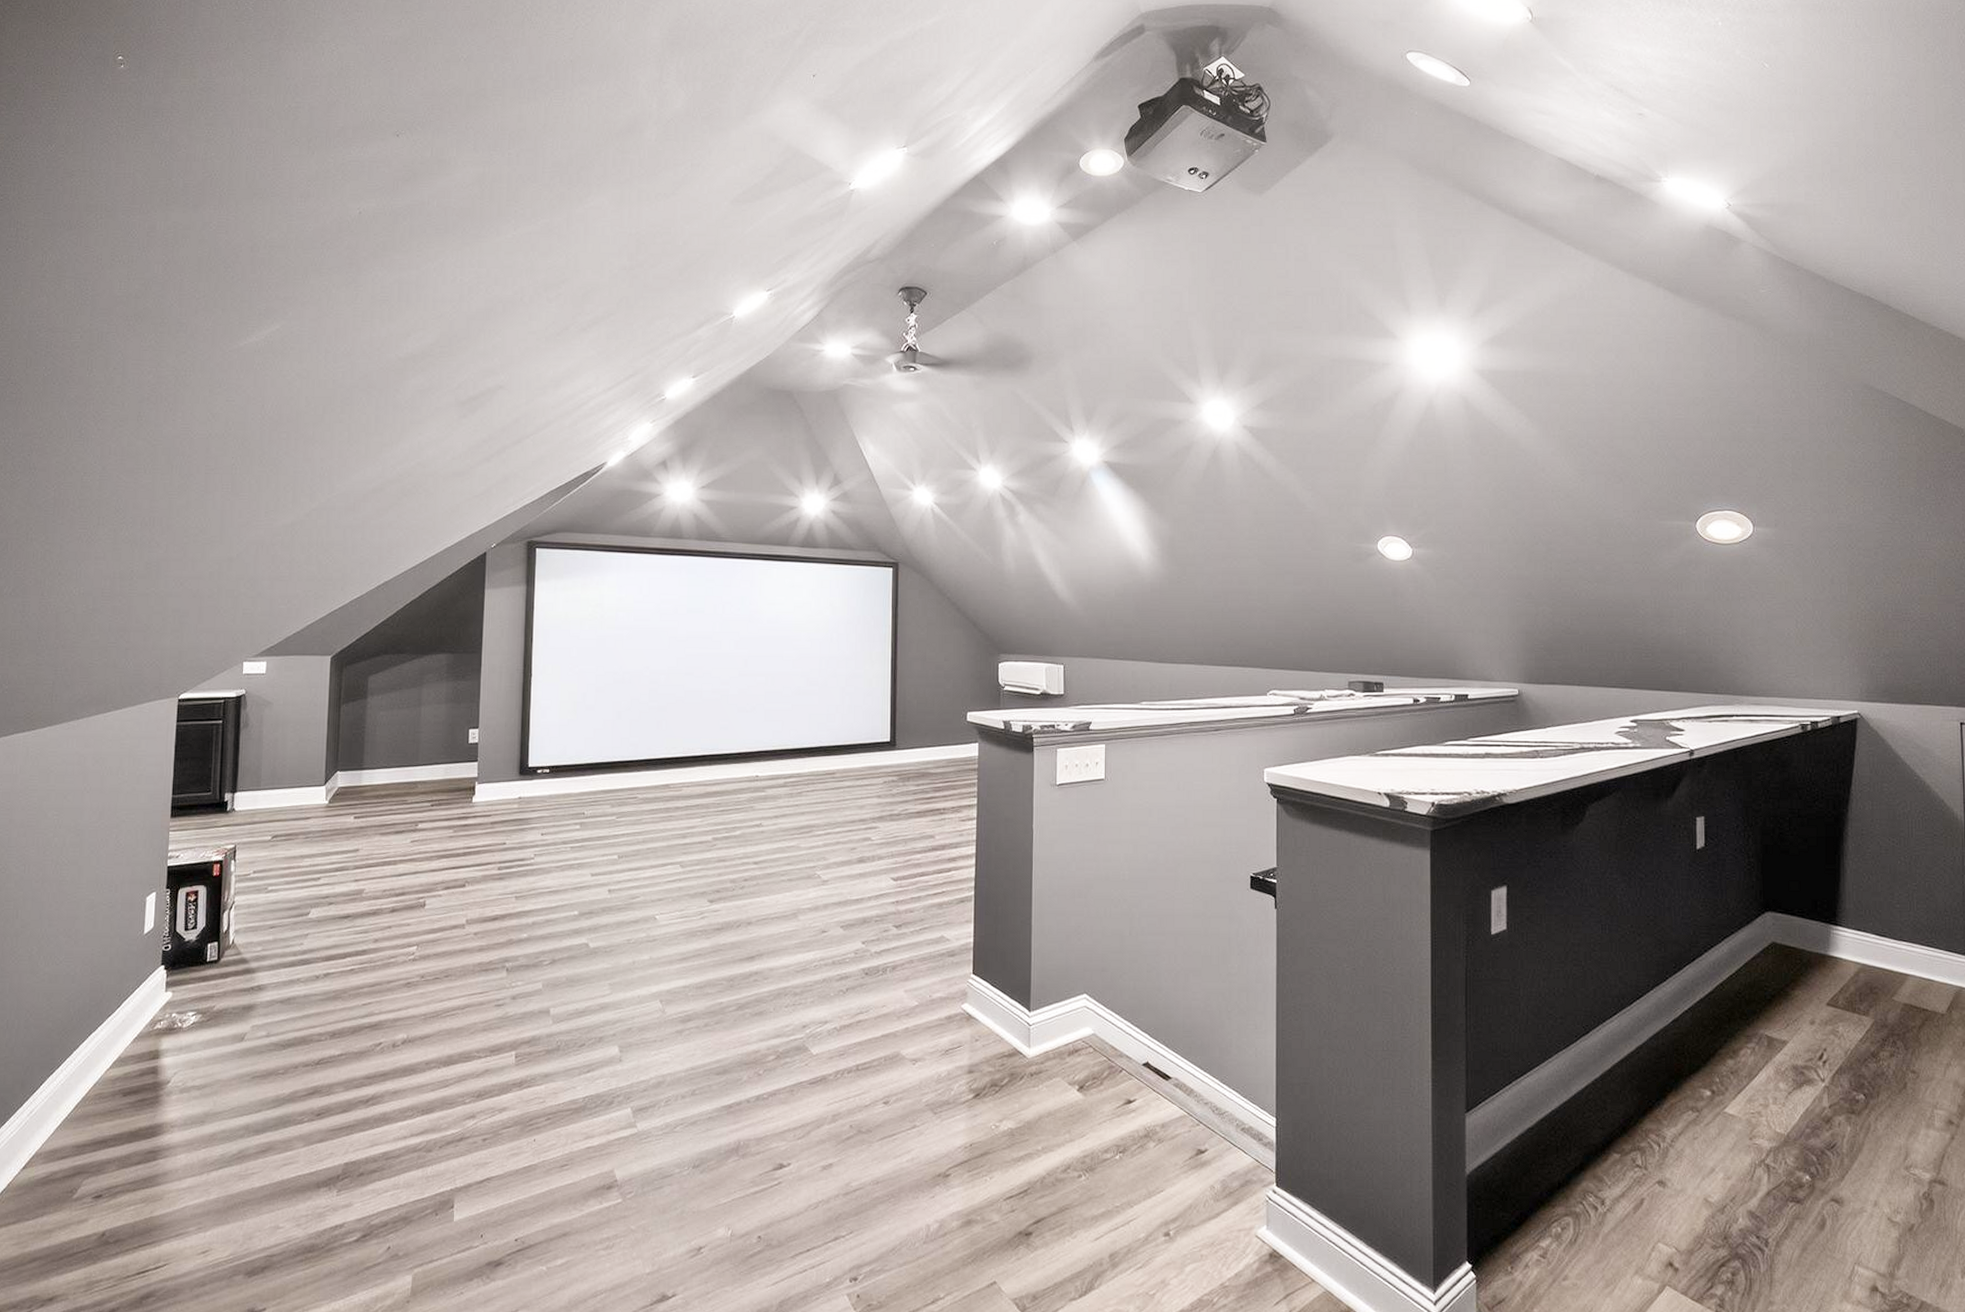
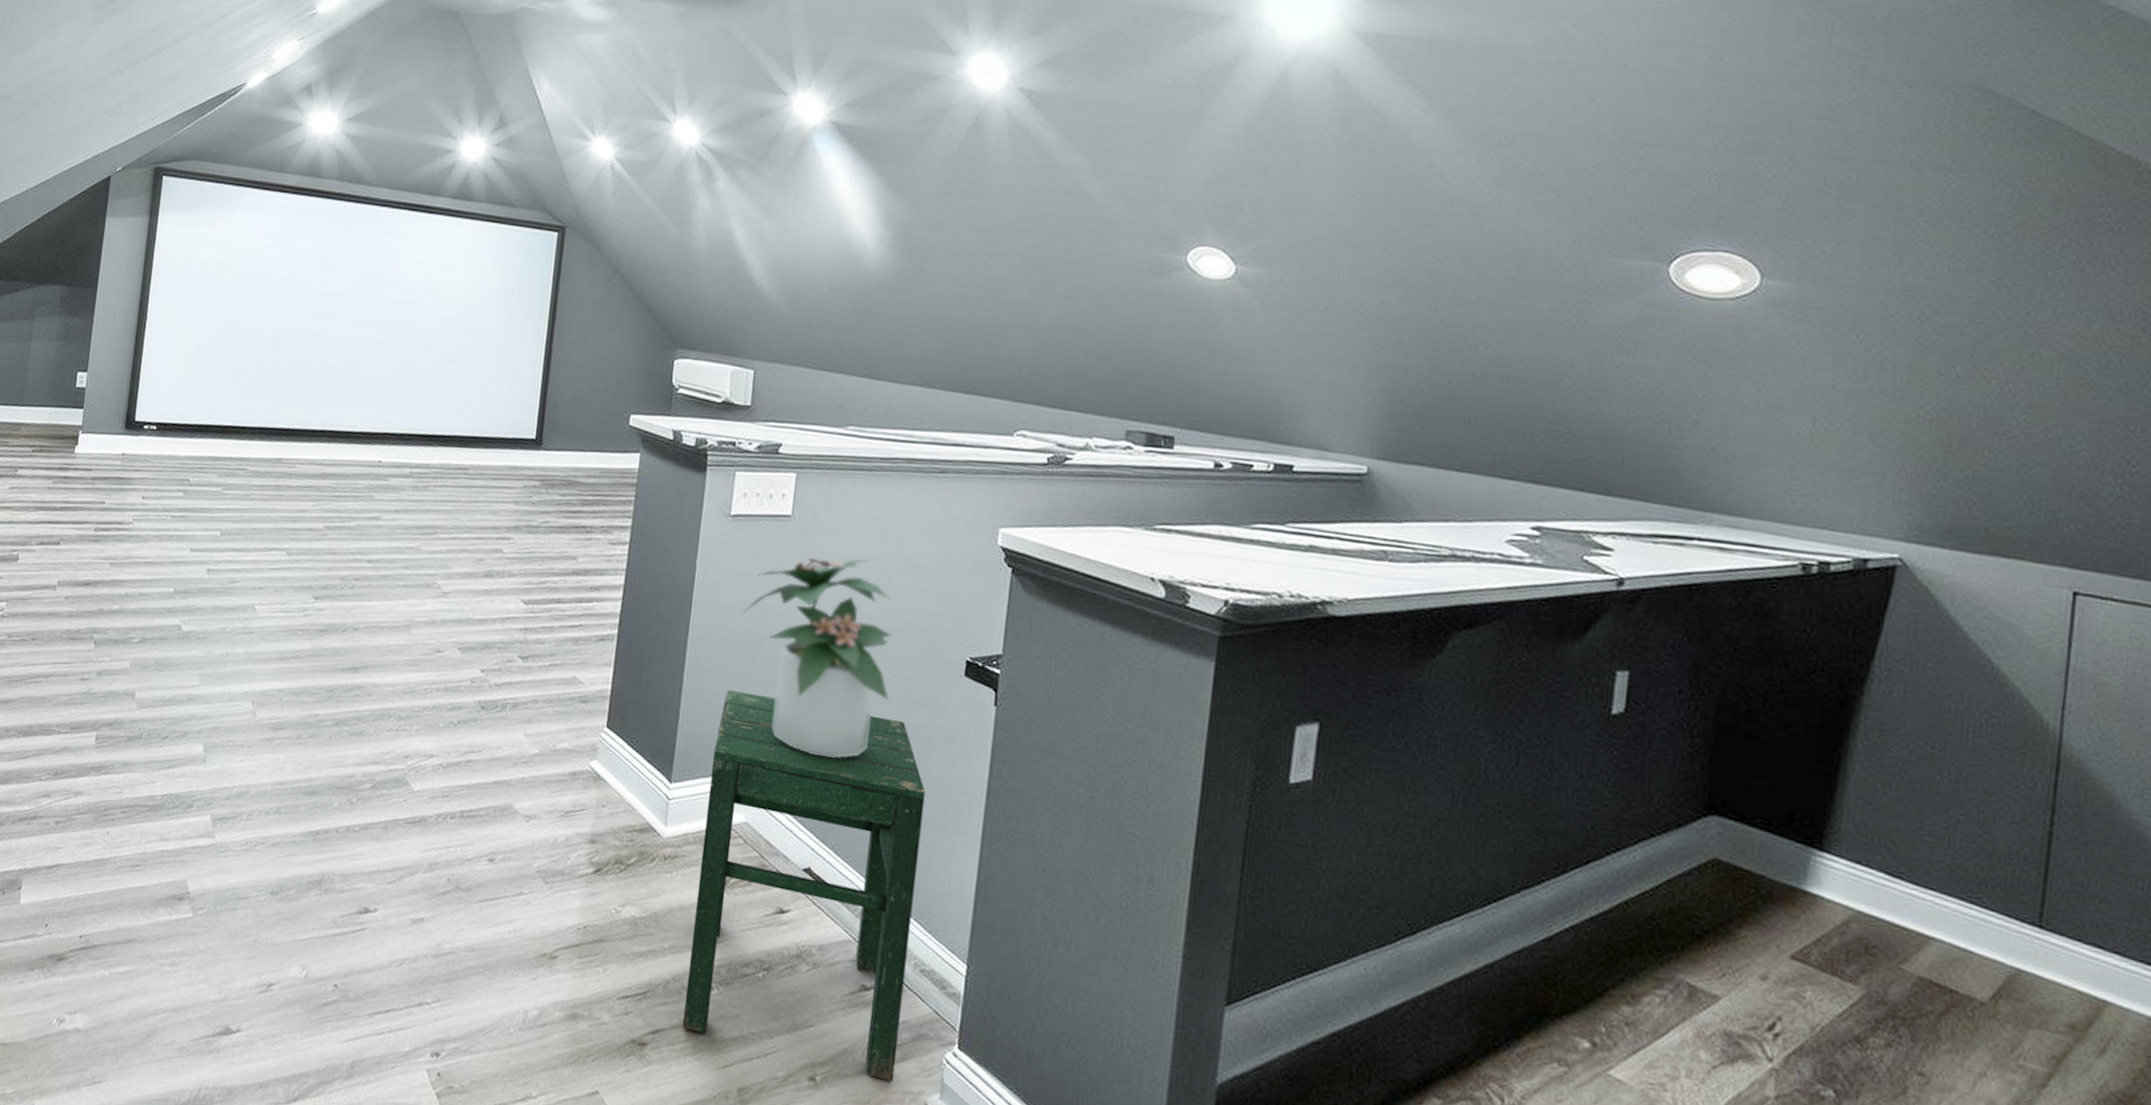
stool: none [1059,927,1231,1223] -> present [682,689,926,1082]
potted plant: none [1072,805,1195,970] -> present [740,557,891,758]

